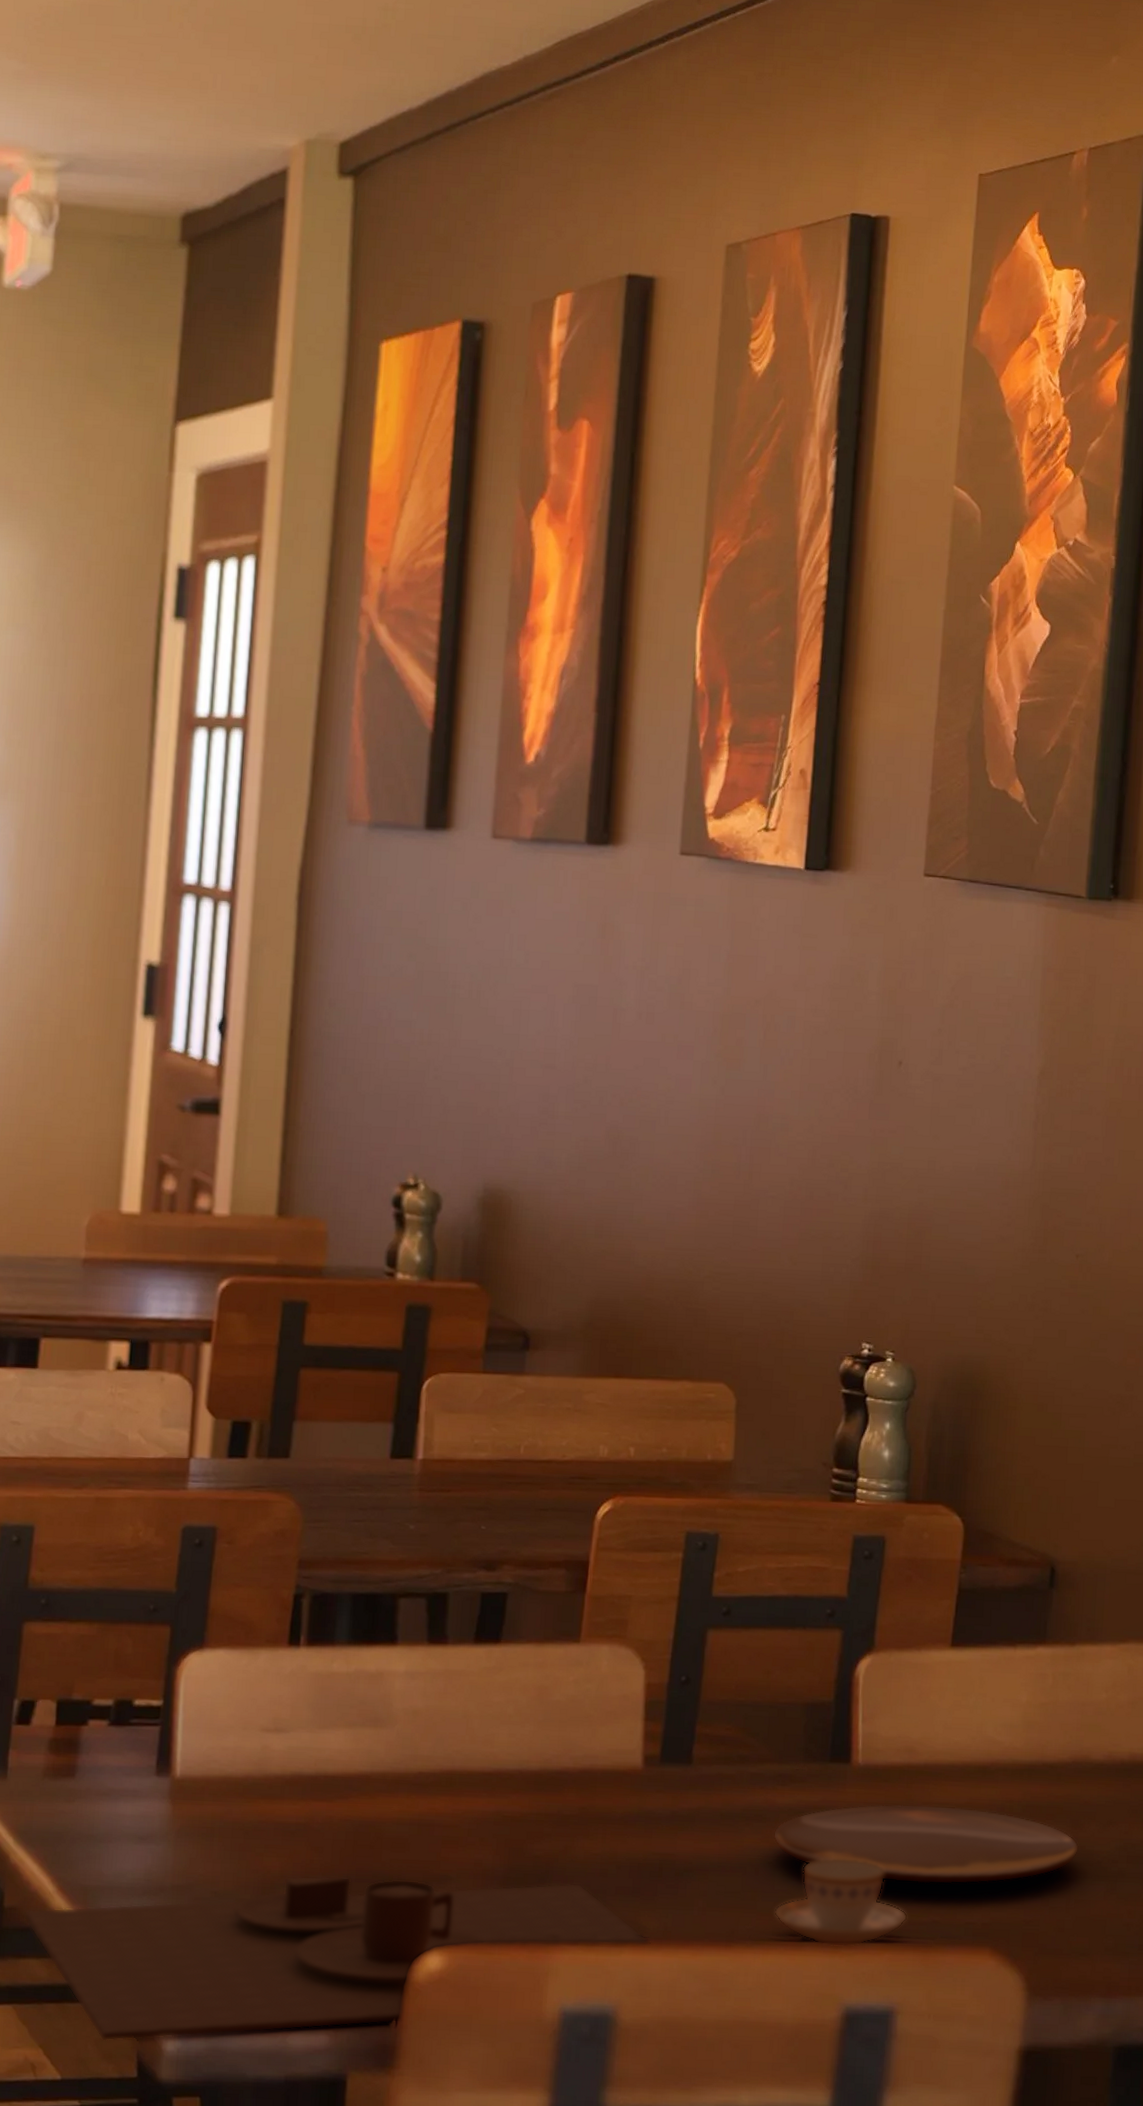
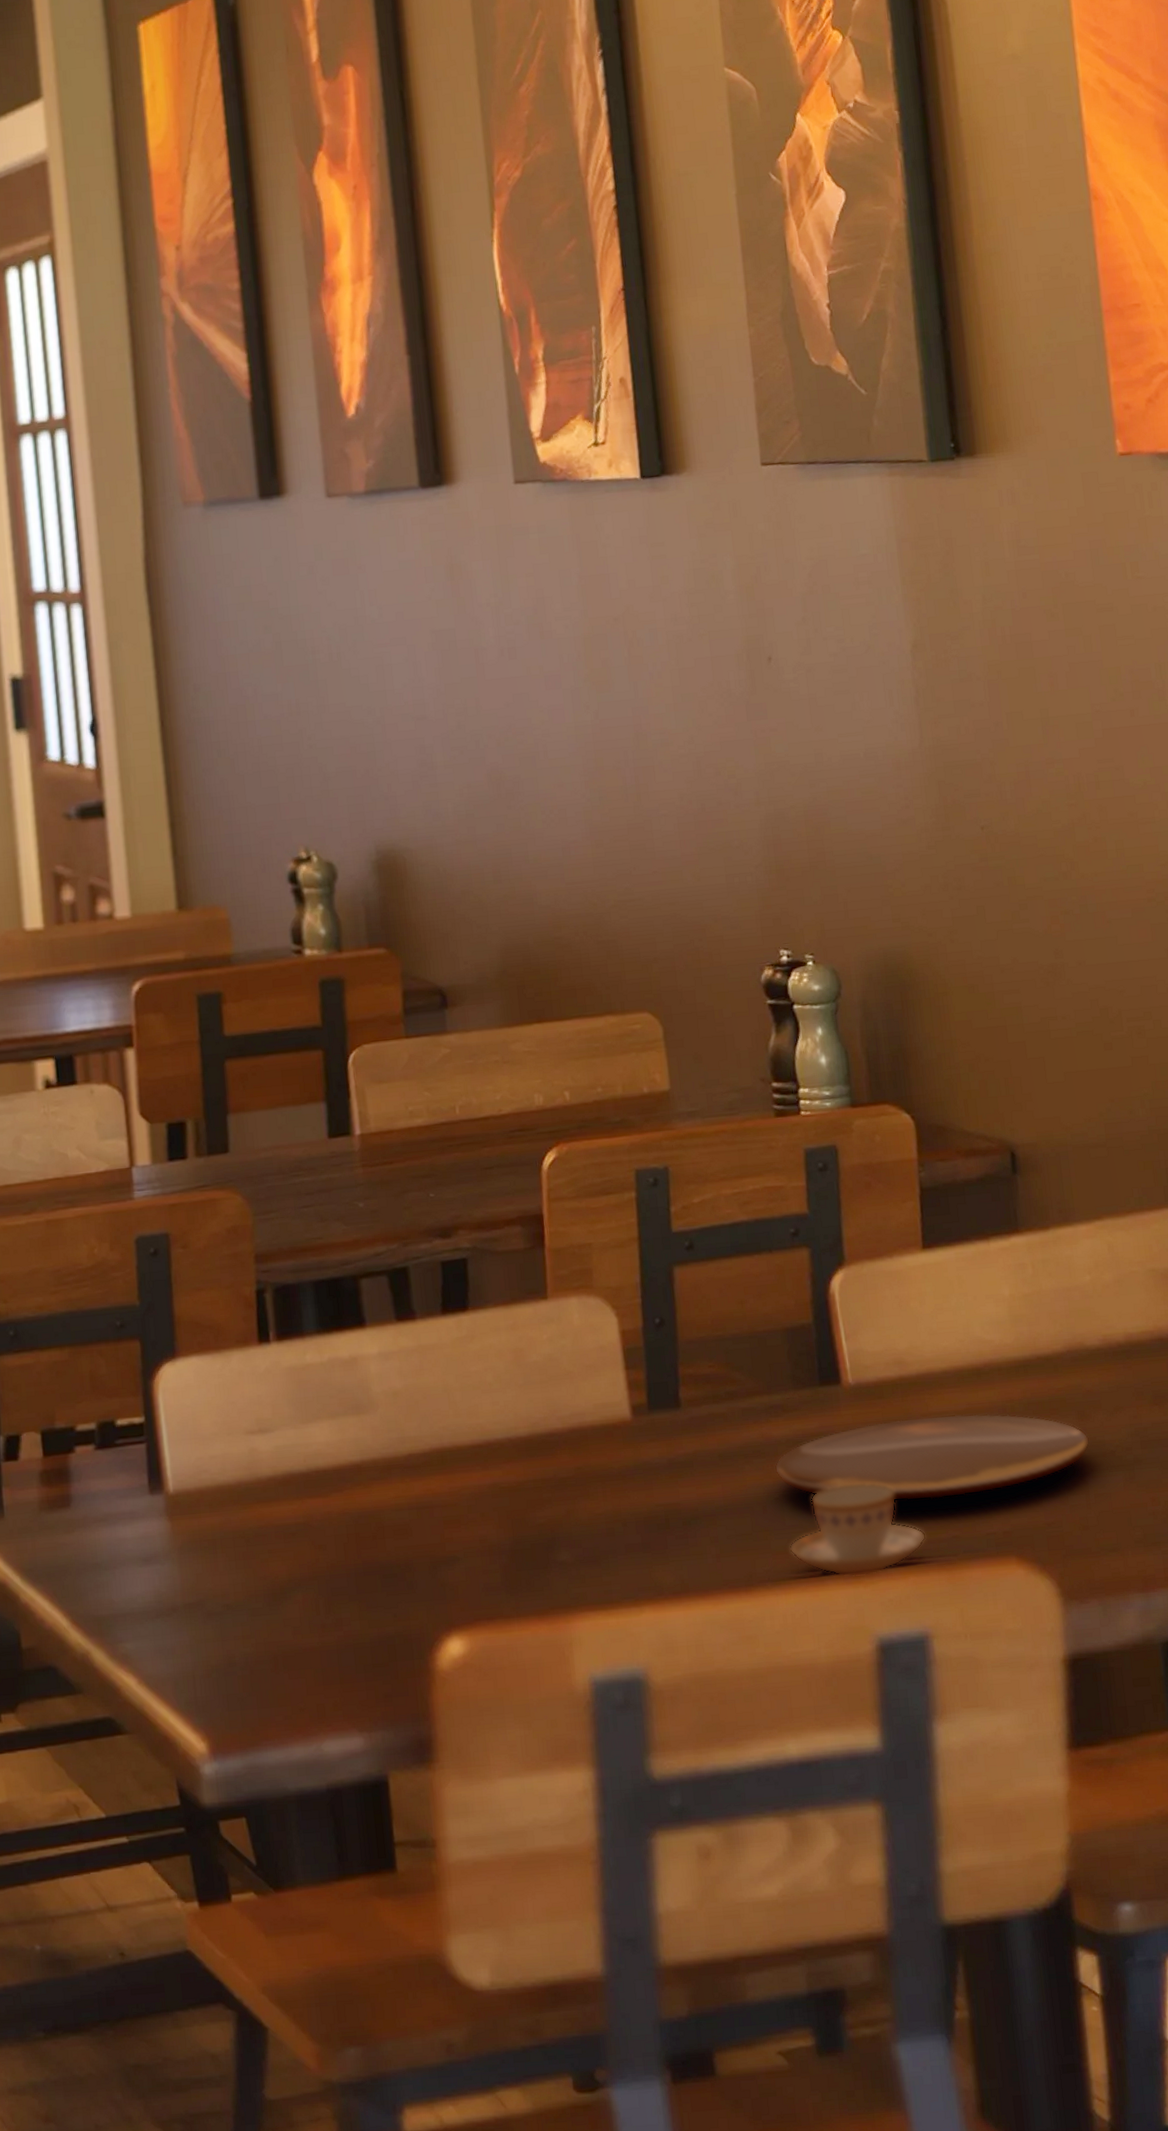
place setting: present [23,1876,651,2041] -> none [42,1546,670,1772]

